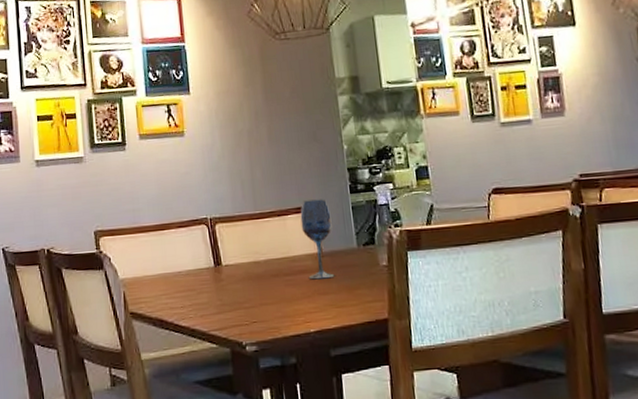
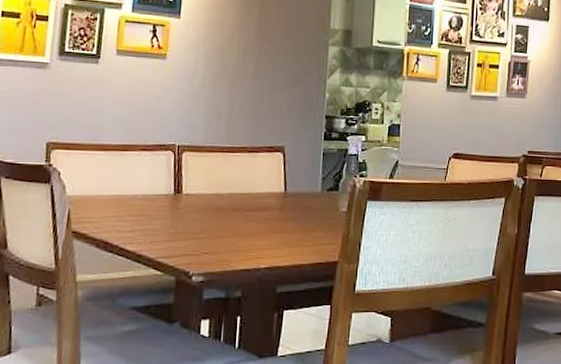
wineglass: present [300,199,335,280] -> none [268,141,302,218]

